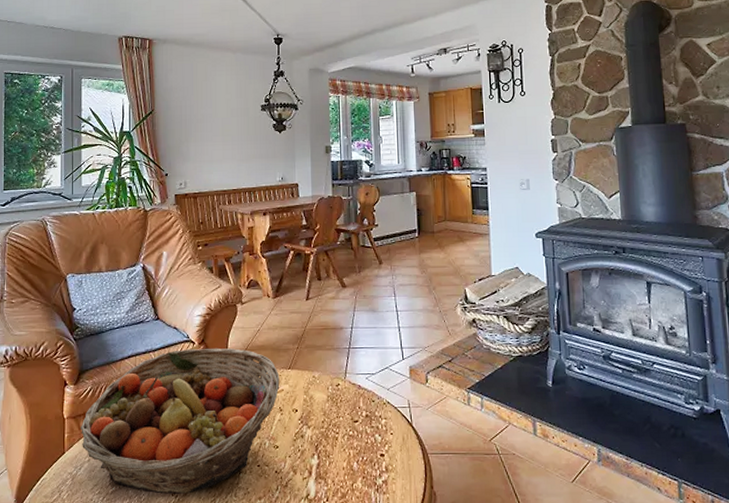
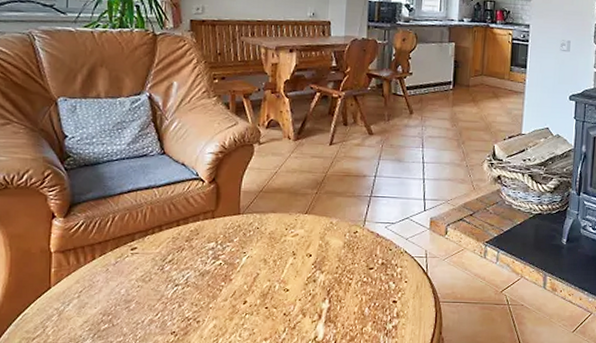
fruit basket: present [80,347,280,494] -> none [69,187,295,333]

